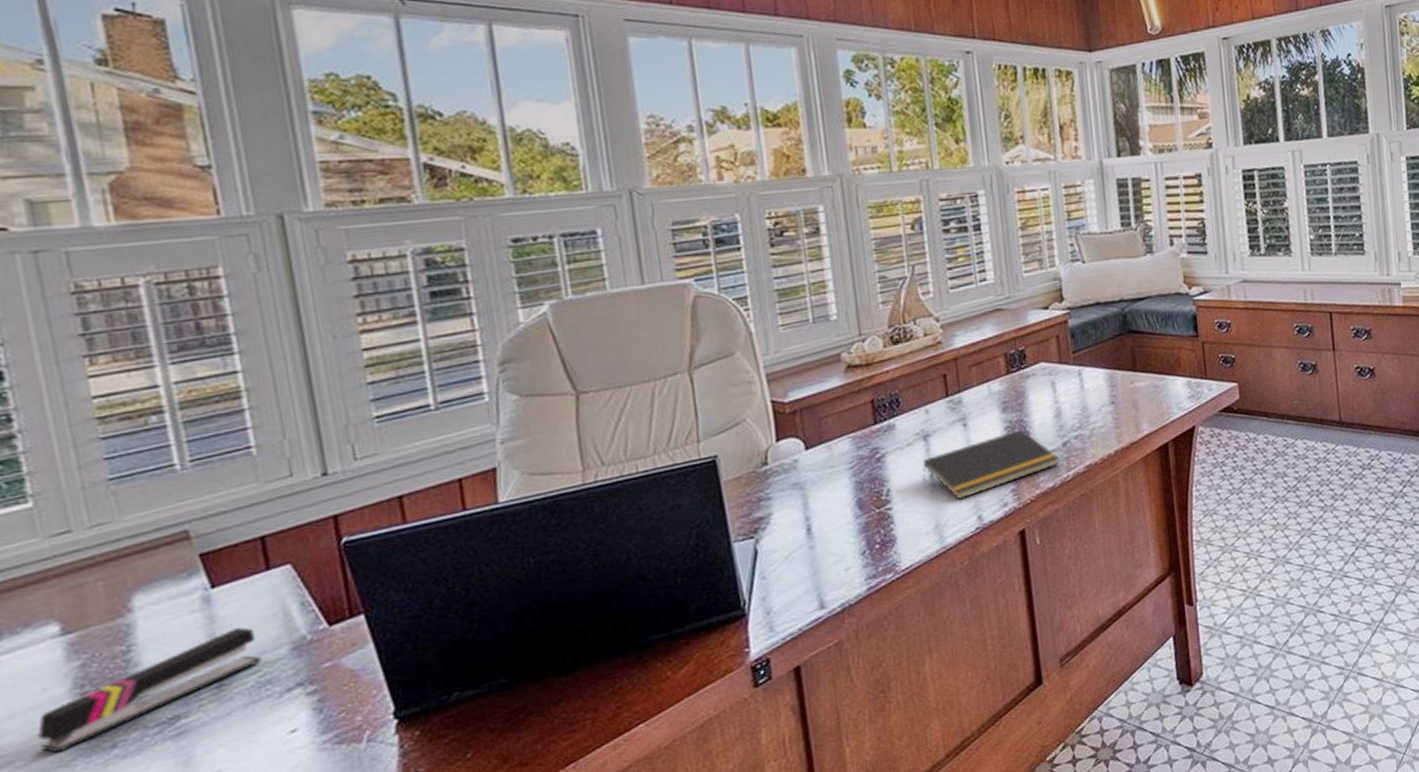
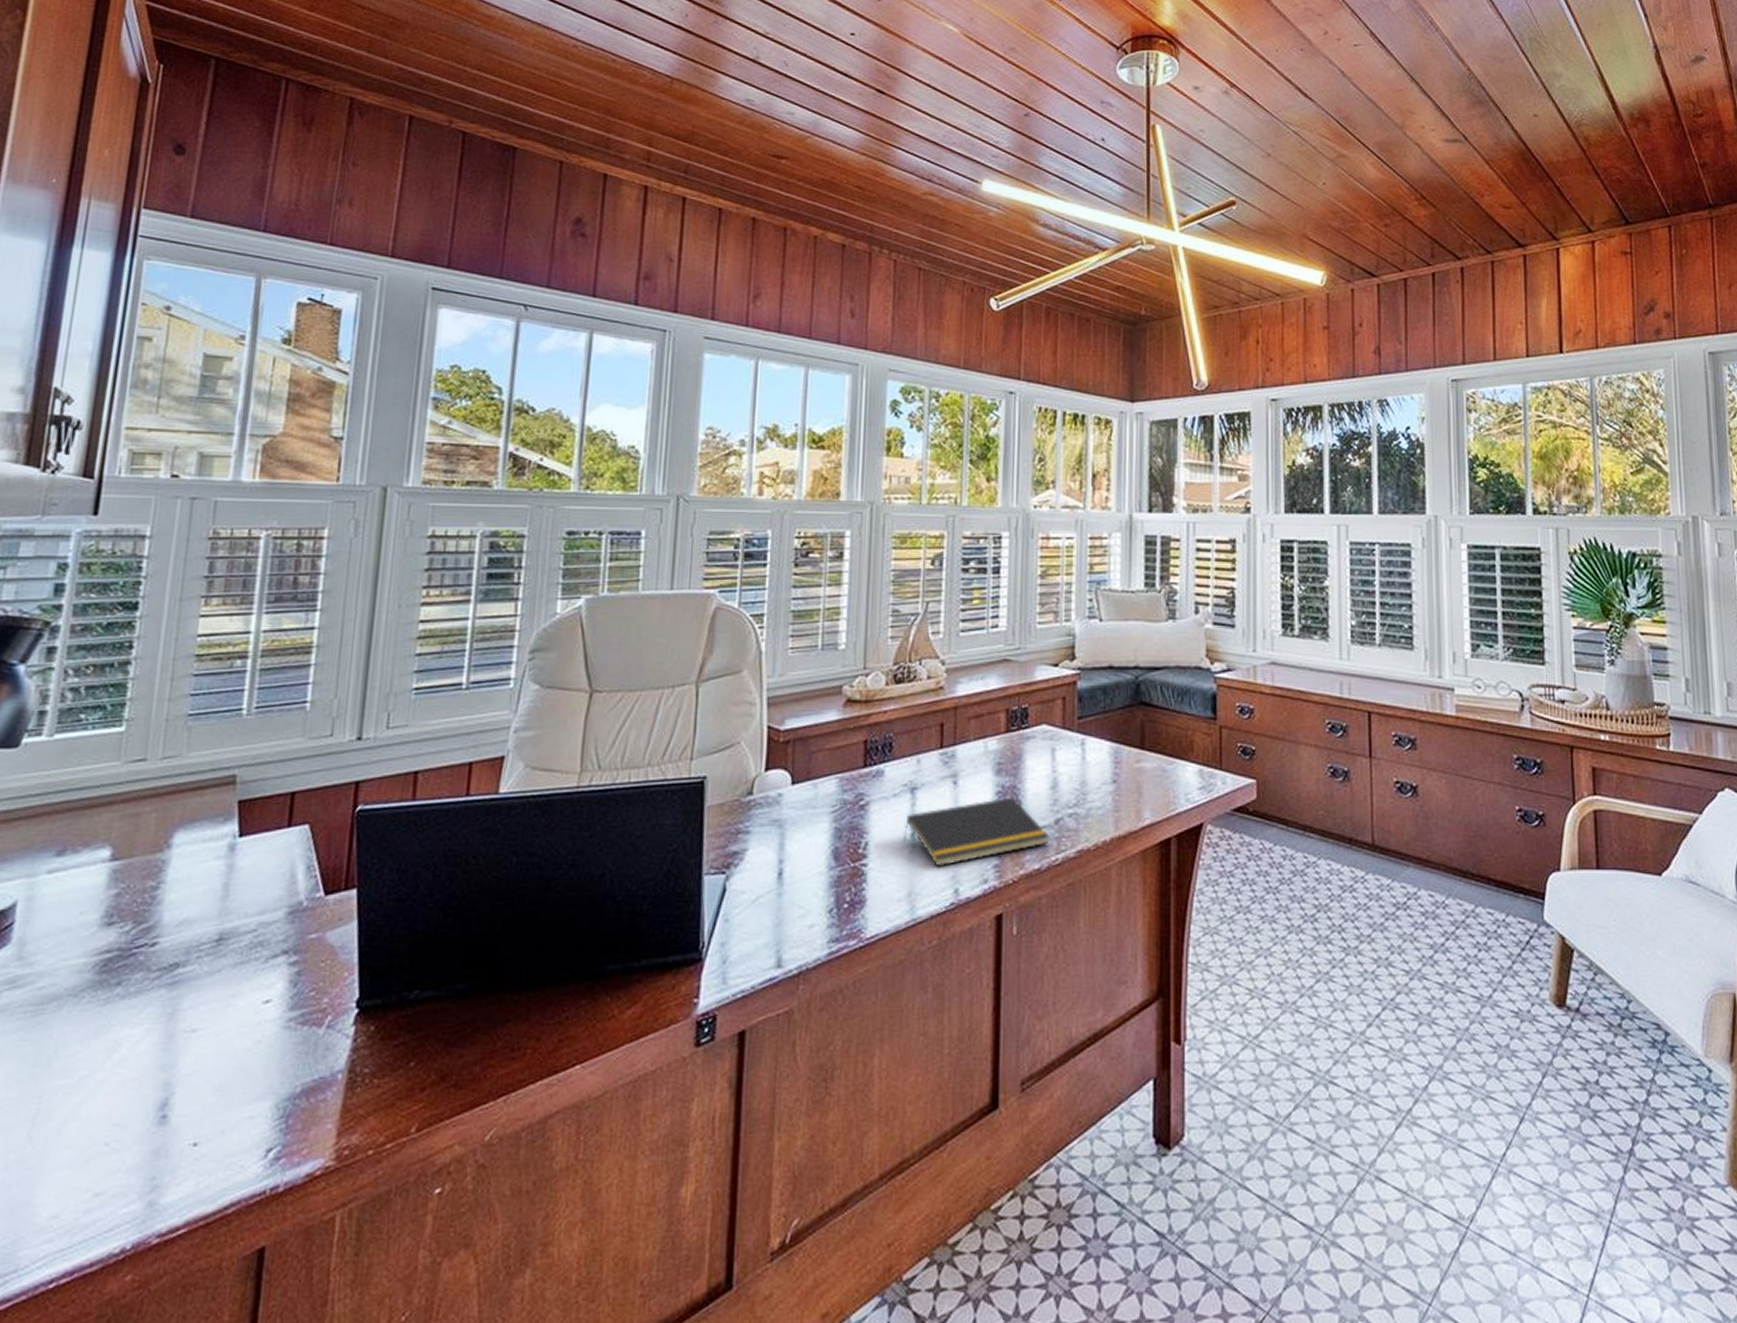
stapler: present [38,627,262,754] -> none [61,882,261,981]

